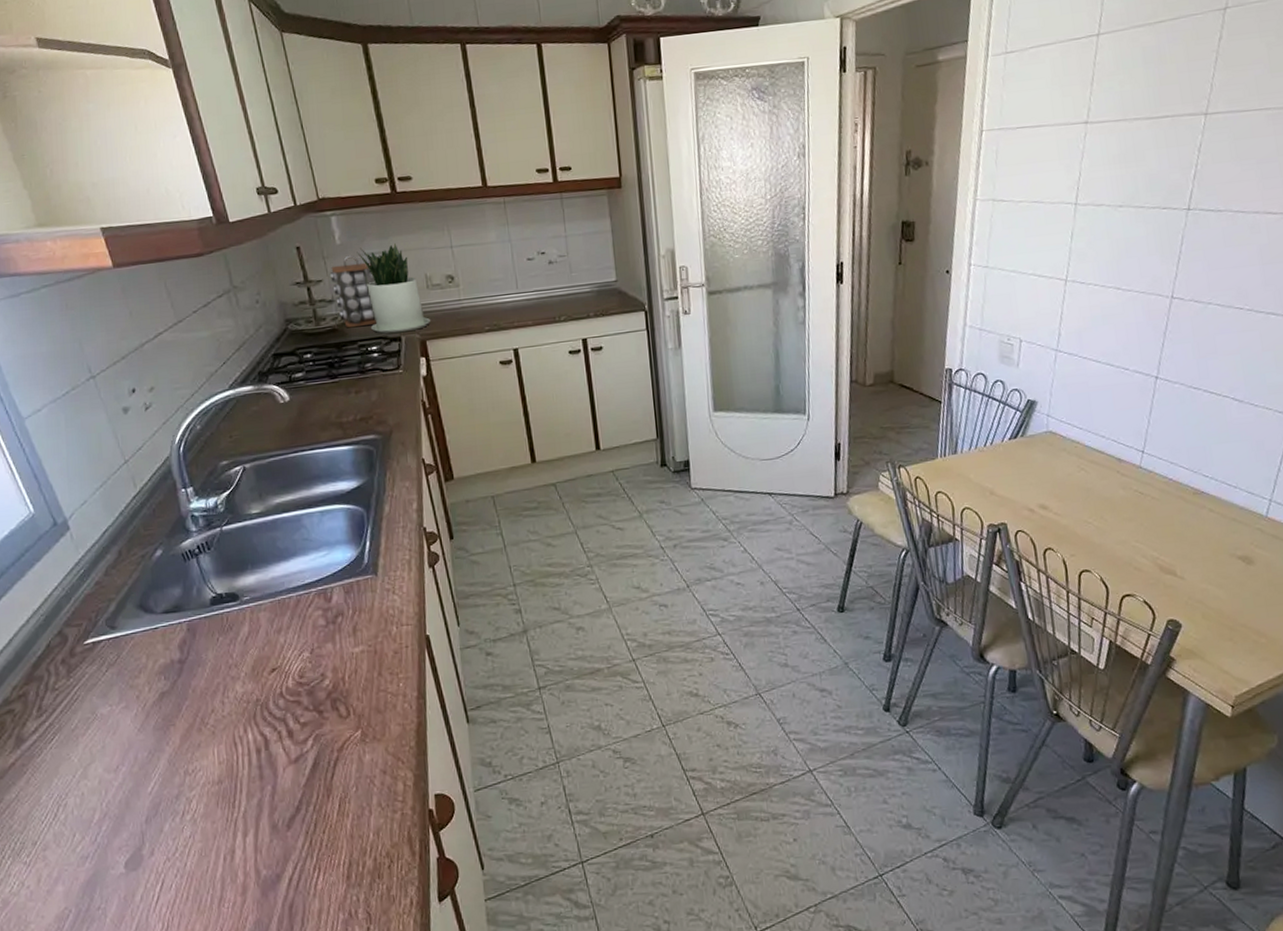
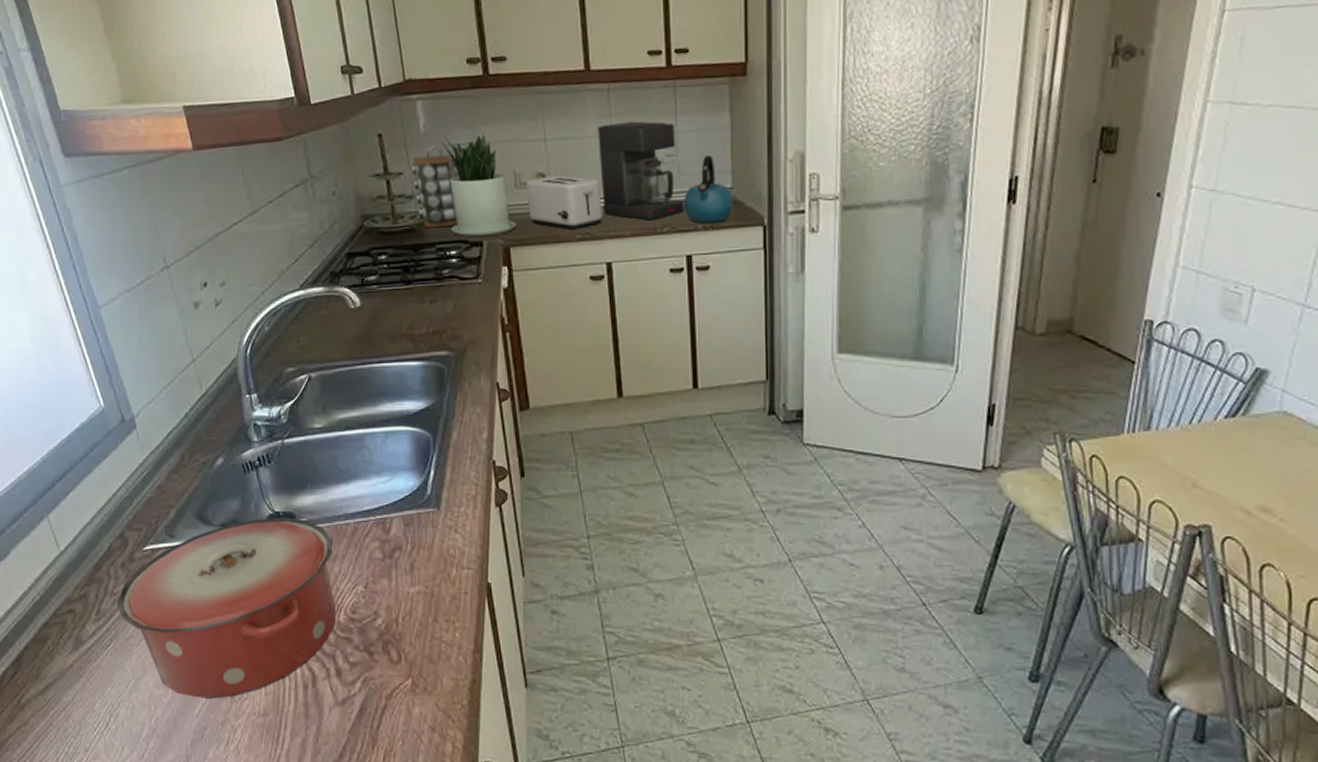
casserole: none [58,597,285,777] -> present [116,517,337,699]
toaster: none [436,276,507,323] -> present [525,175,602,230]
coffee maker: none [498,228,578,312] -> present [598,121,685,221]
kettle: none [576,254,618,312] -> present [683,155,733,224]

